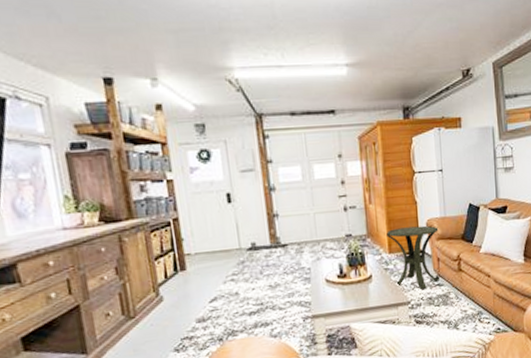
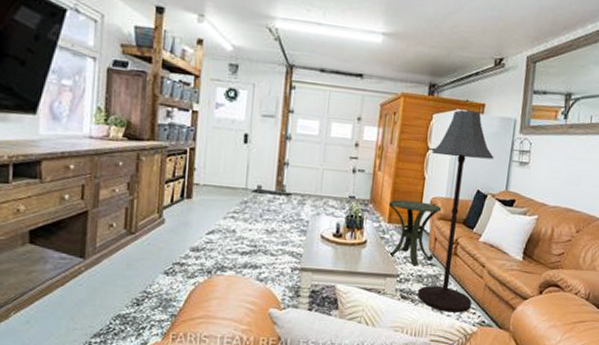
floor lamp: none [418,126,484,328] -> present [417,110,494,313]

